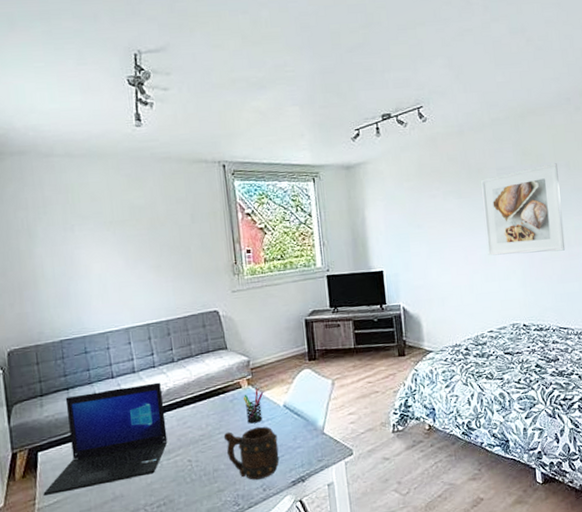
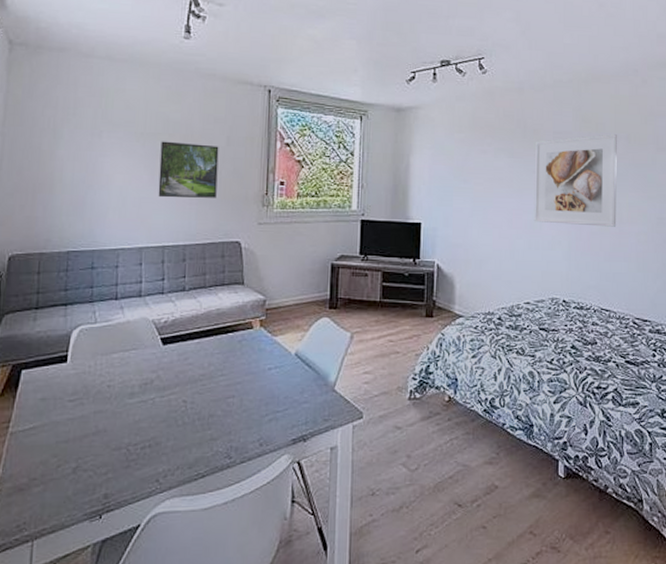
laptop: present [43,382,168,497] -> none [20,310,167,420]
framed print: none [130,224,190,280] -> present [158,141,219,198]
mug: present [223,426,280,480] -> none [225,373,283,432]
pen holder: present [243,389,264,424] -> none [252,332,276,369]

